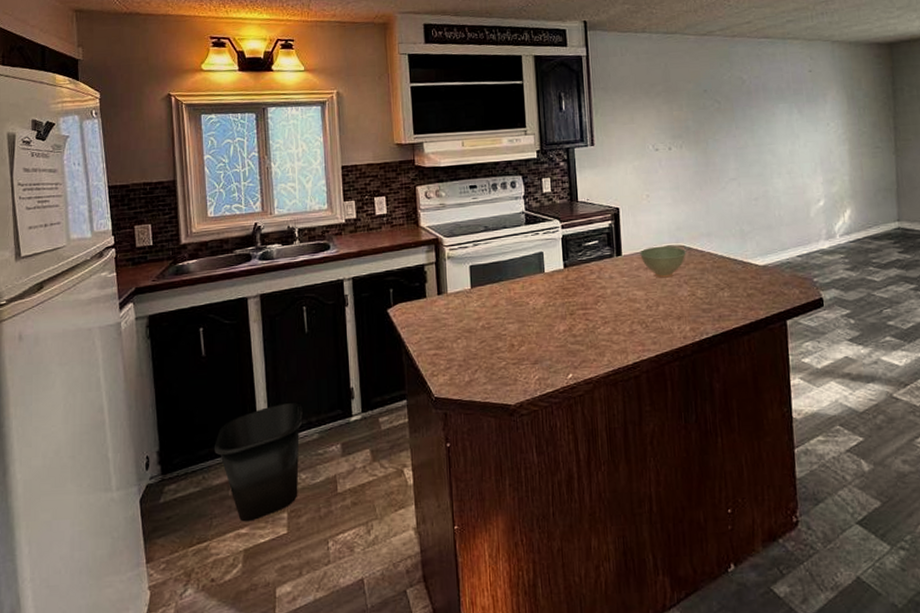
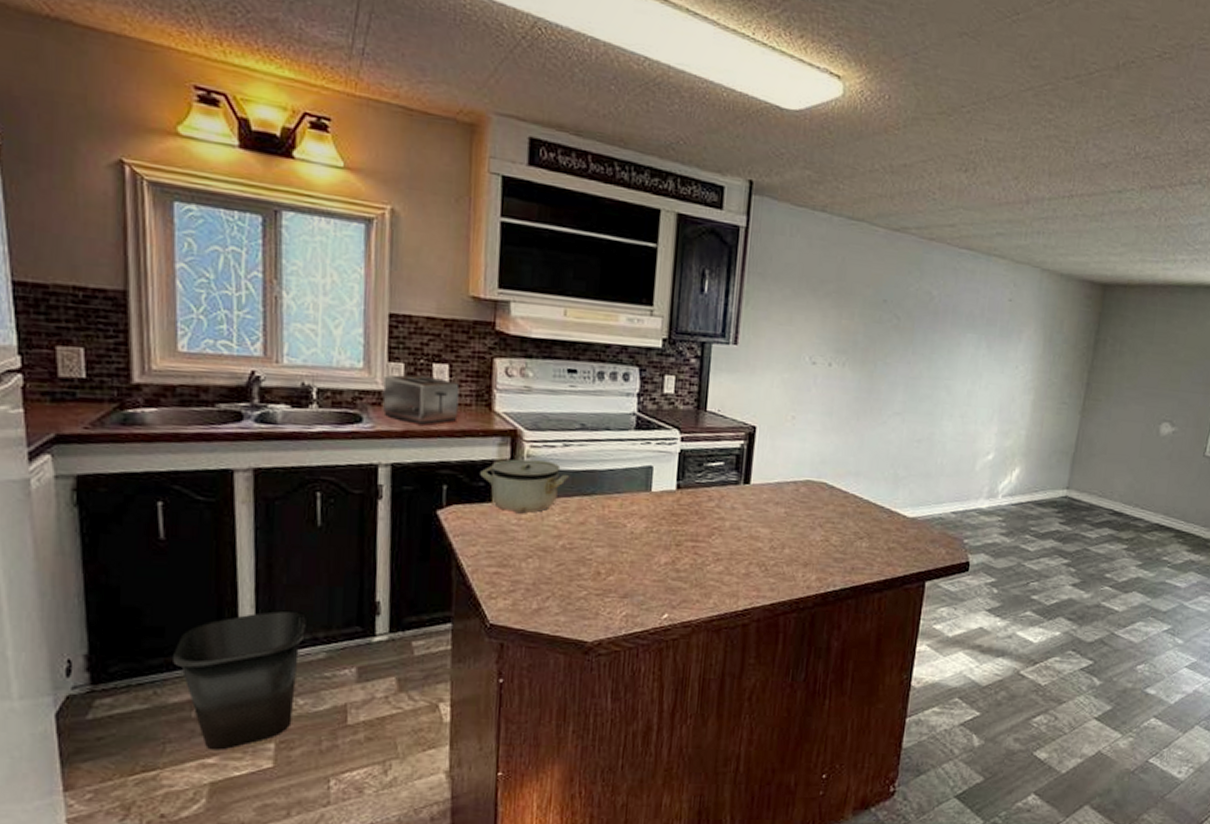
toaster: none [342,207,395,245] -> present [382,374,460,426]
saucepan: none [415,259,482,304] -> present [480,459,570,513]
bowl: present [640,246,686,278] -> none [772,479,827,517]

